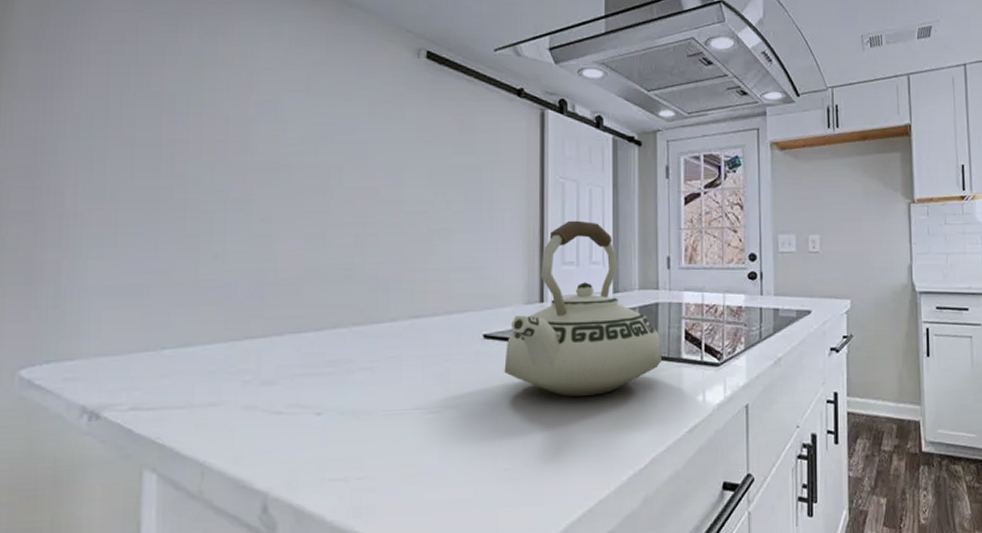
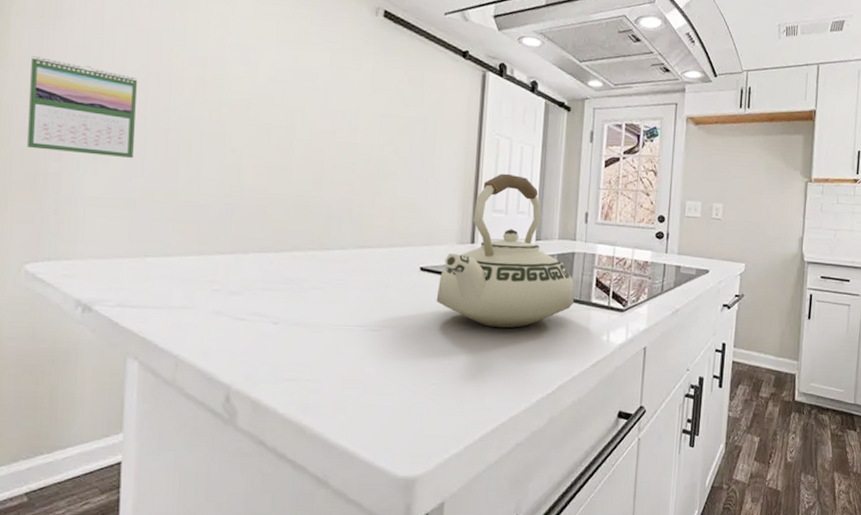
calendar: none [21,130,148,236] -> present [27,56,137,158]

